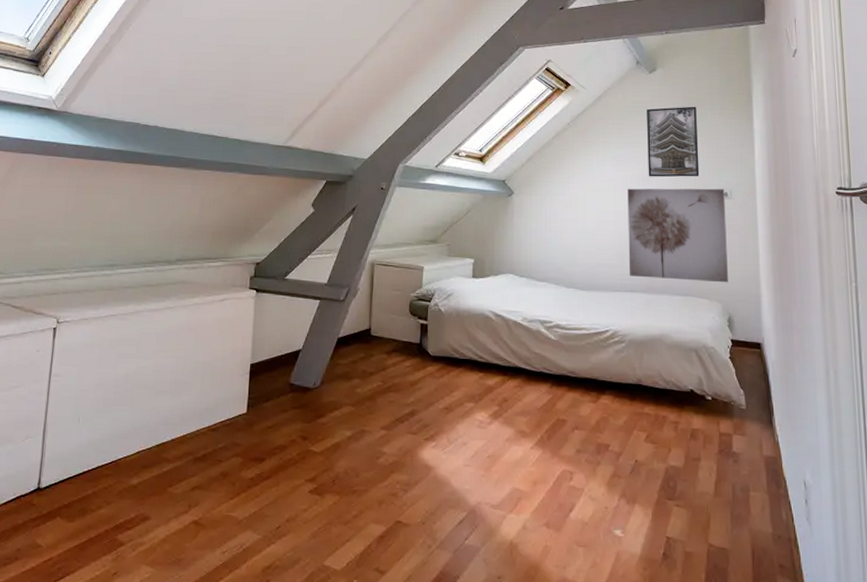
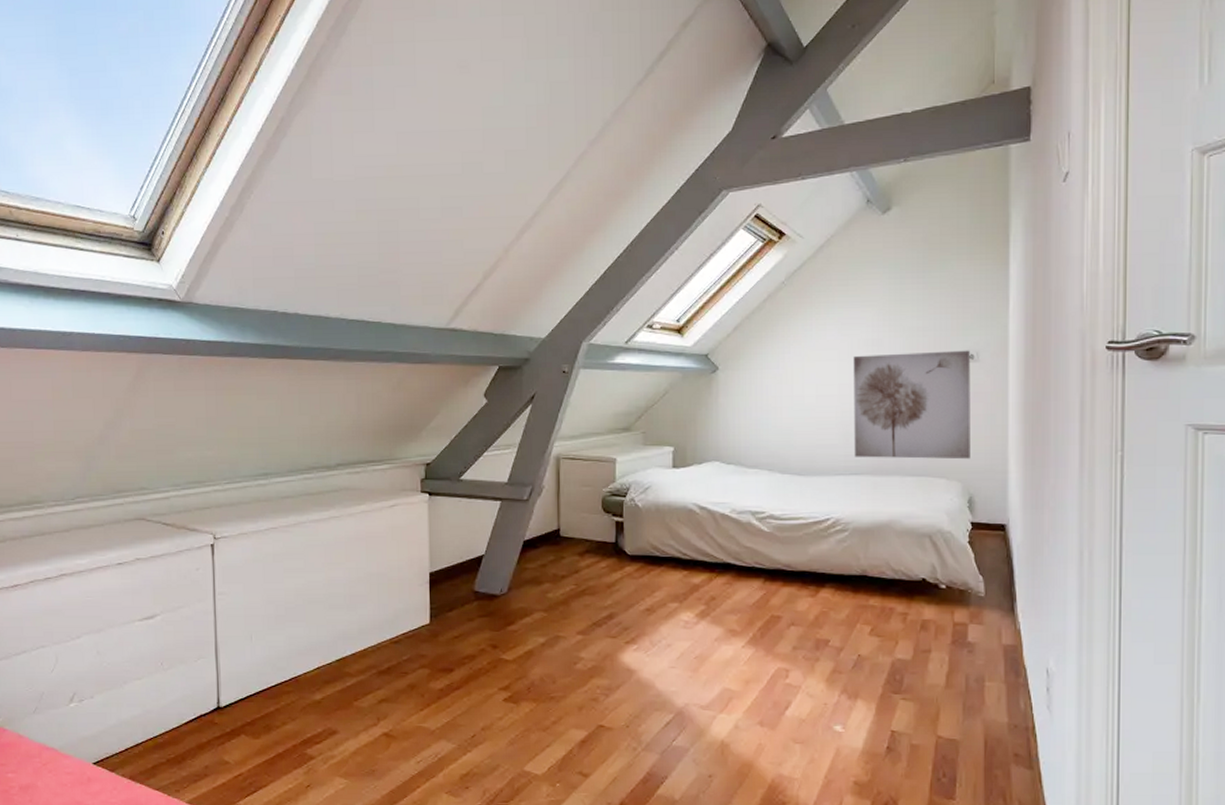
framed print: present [647,106,700,178] -> none [878,252,941,341]

